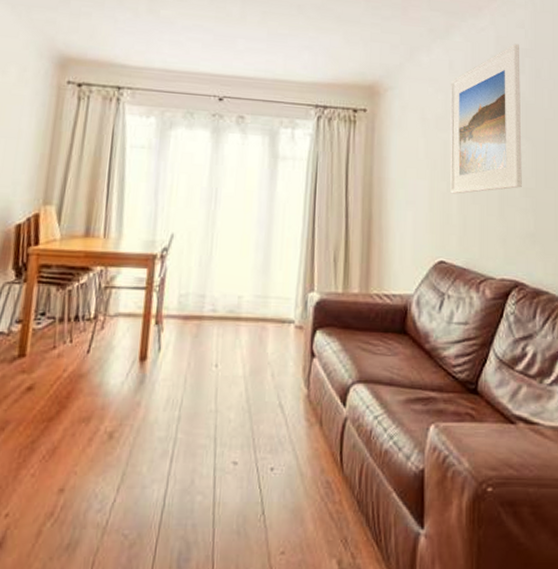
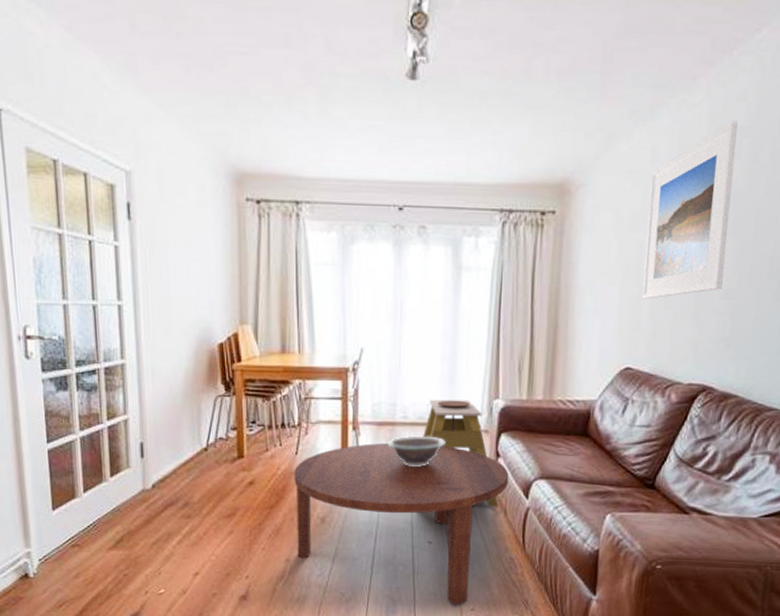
coffee table: none [74,339,325,548] -> present [294,442,509,605]
decorative bowl: none [192,331,256,368] -> present [387,435,445,467]
side table: none [232,291,313,417] -> present [423,399,499,507]

